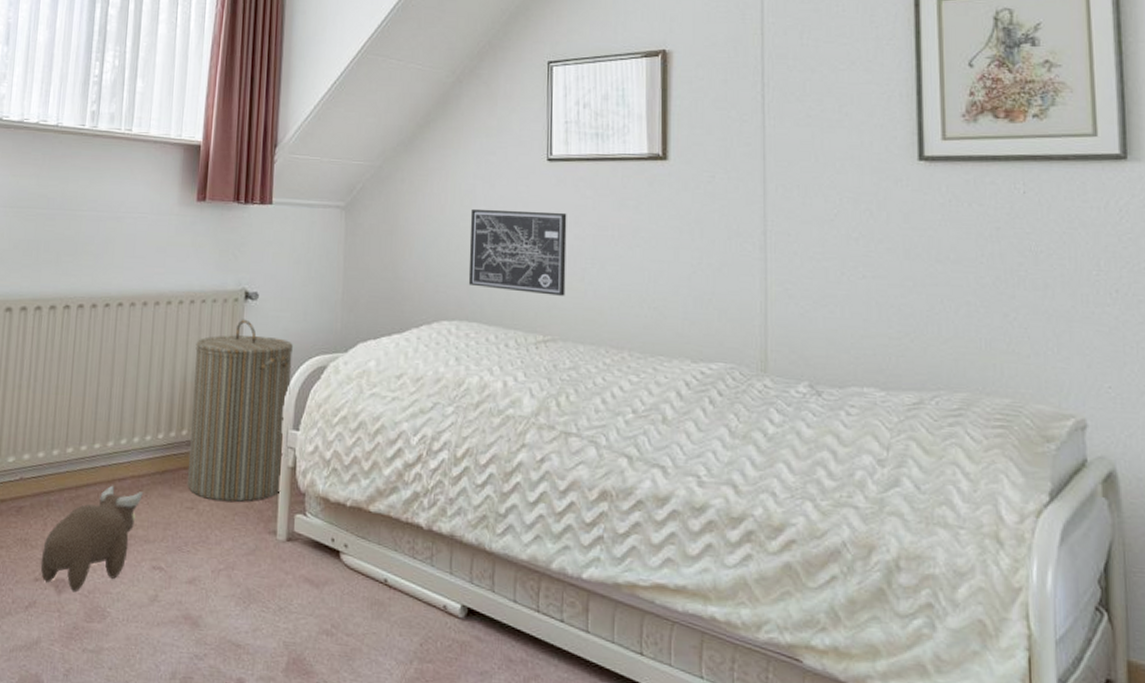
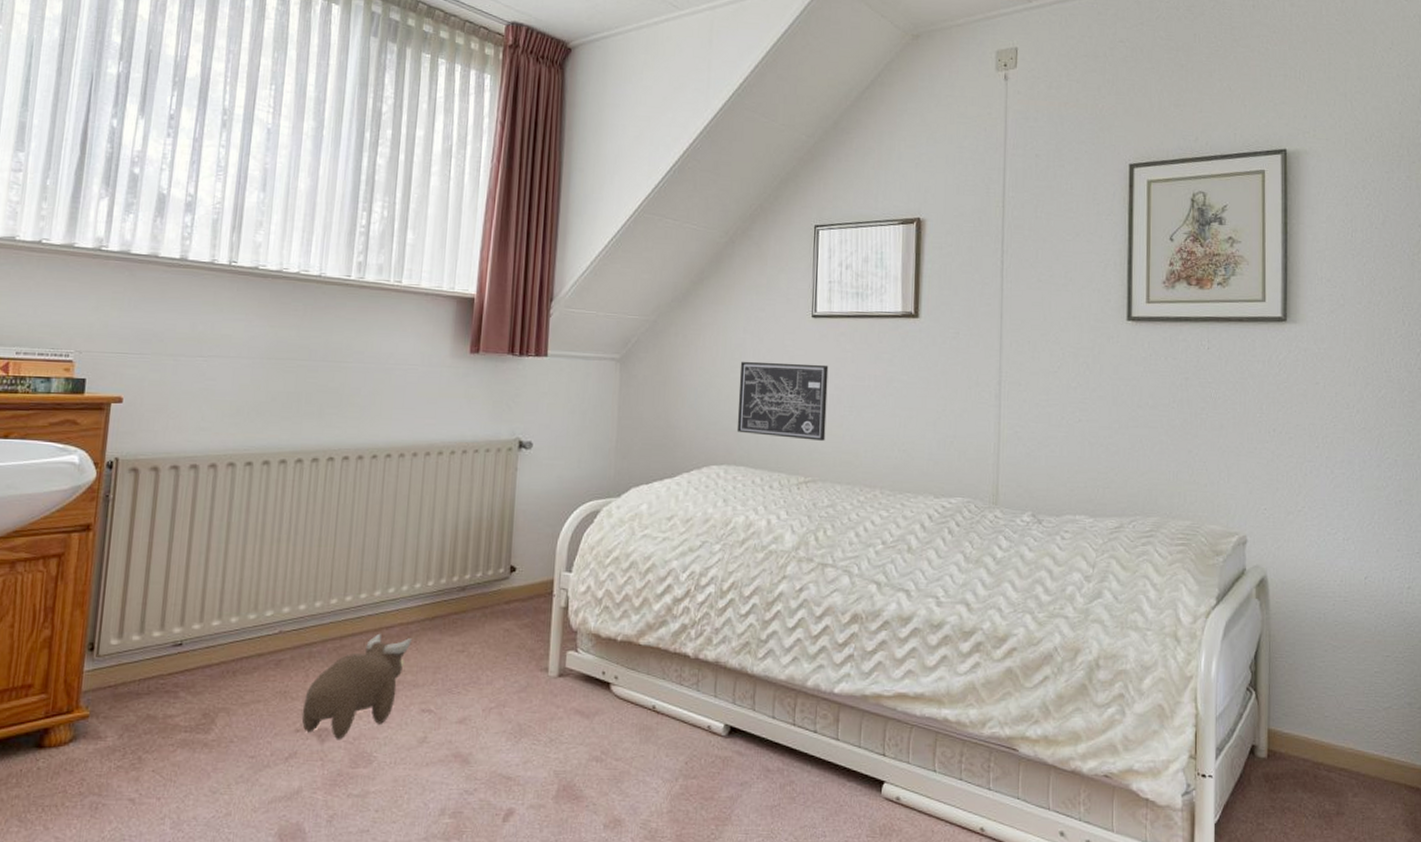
laundry hamper: present [187,319,293,502] -> none [458,467,567,643]

